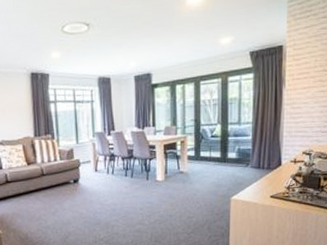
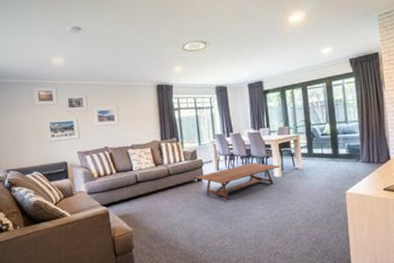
coffee table: none [72,164,164,203] -> present [196,162,281,200]

